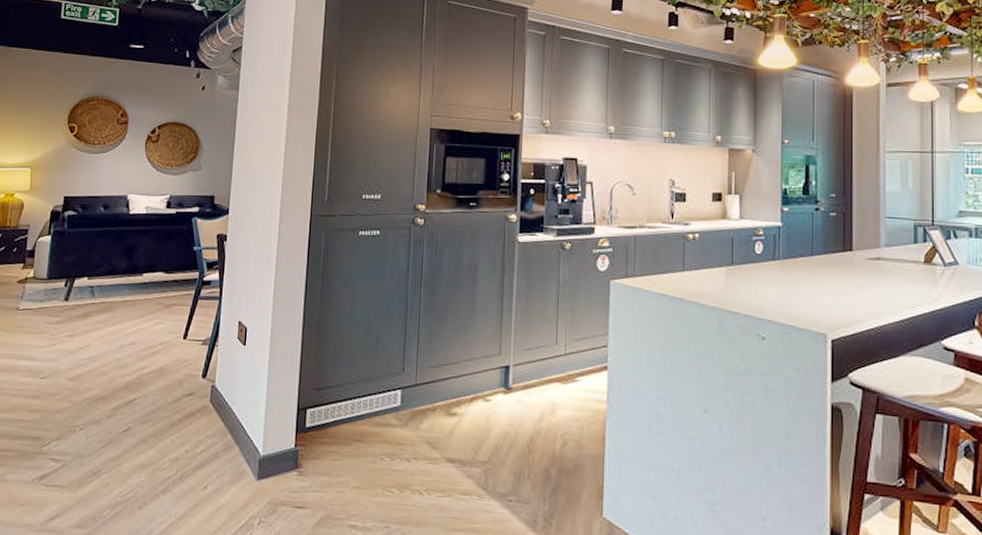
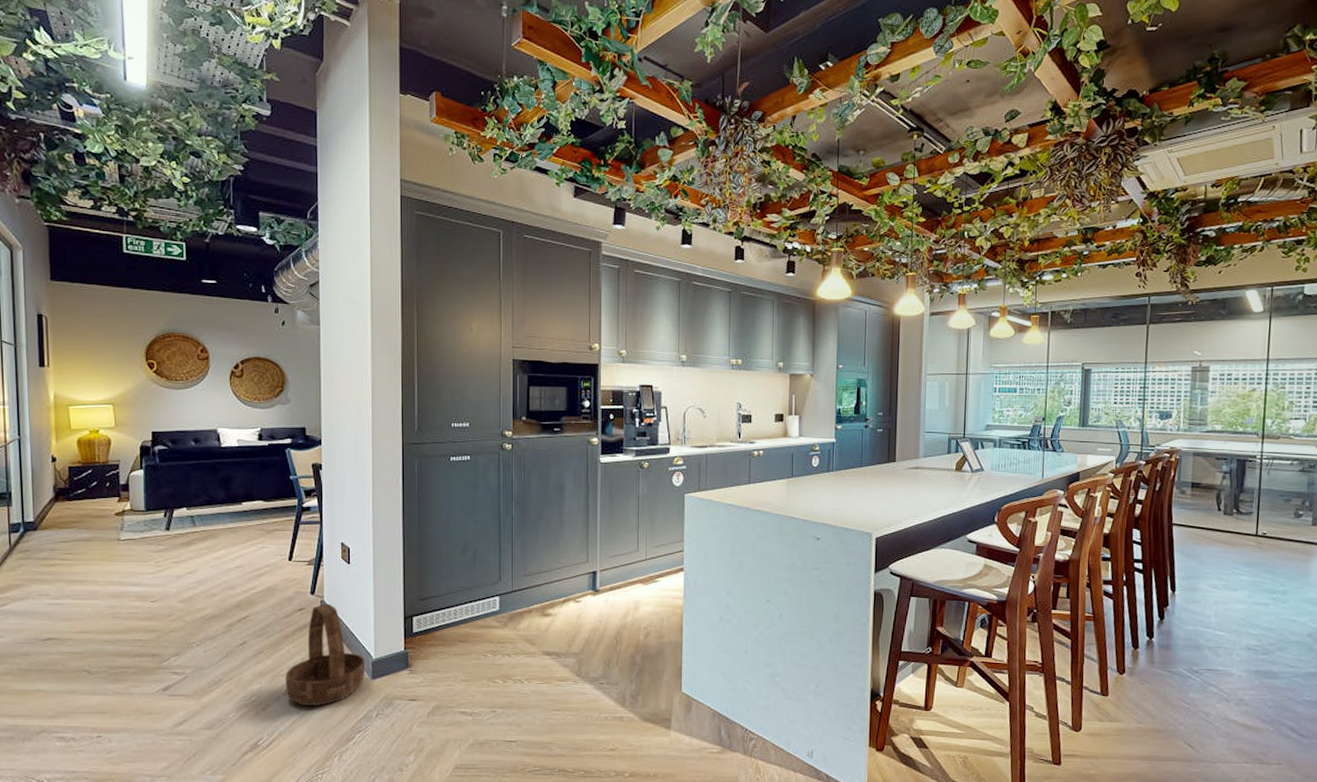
basket: none [165,389,251,508] -> present [285,603,365,707]

